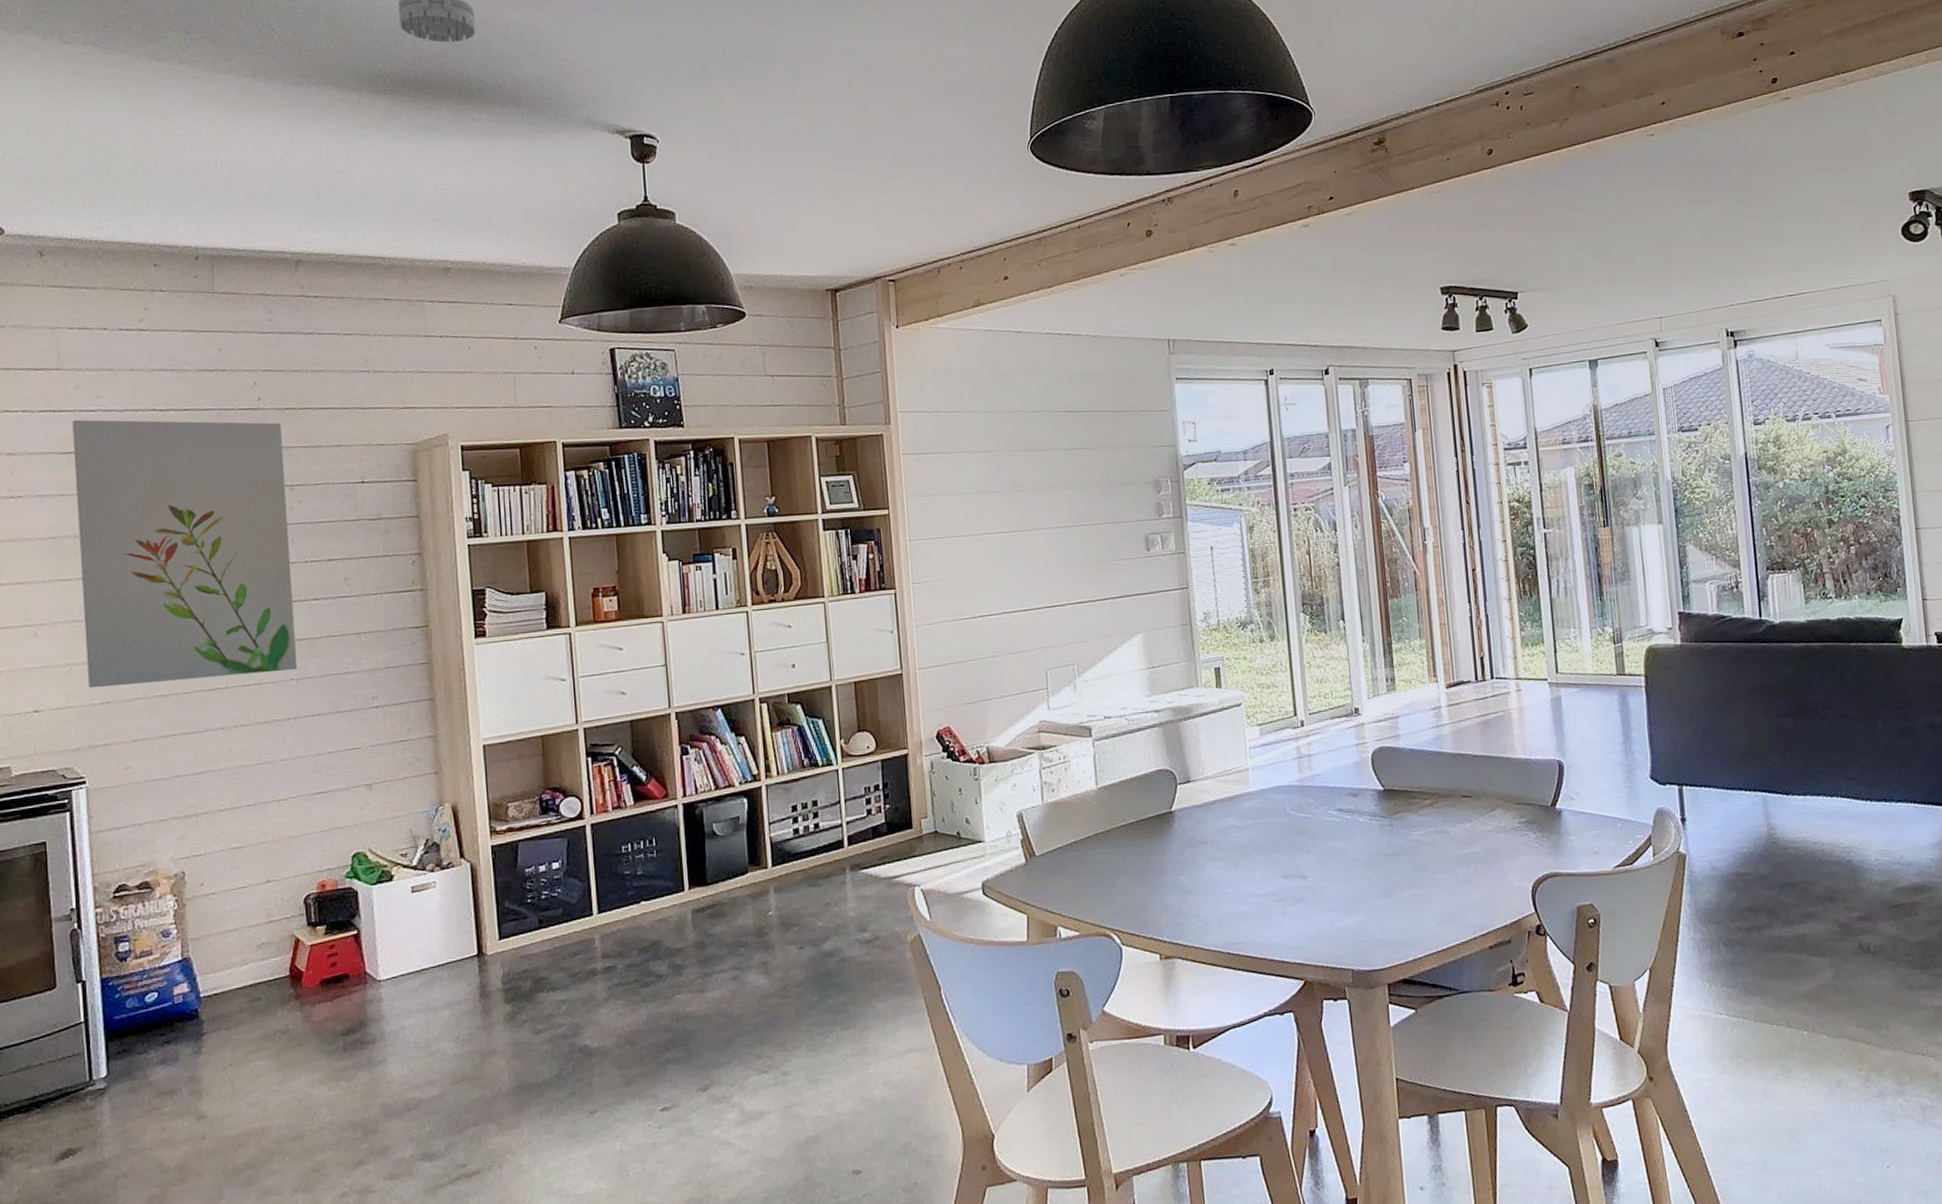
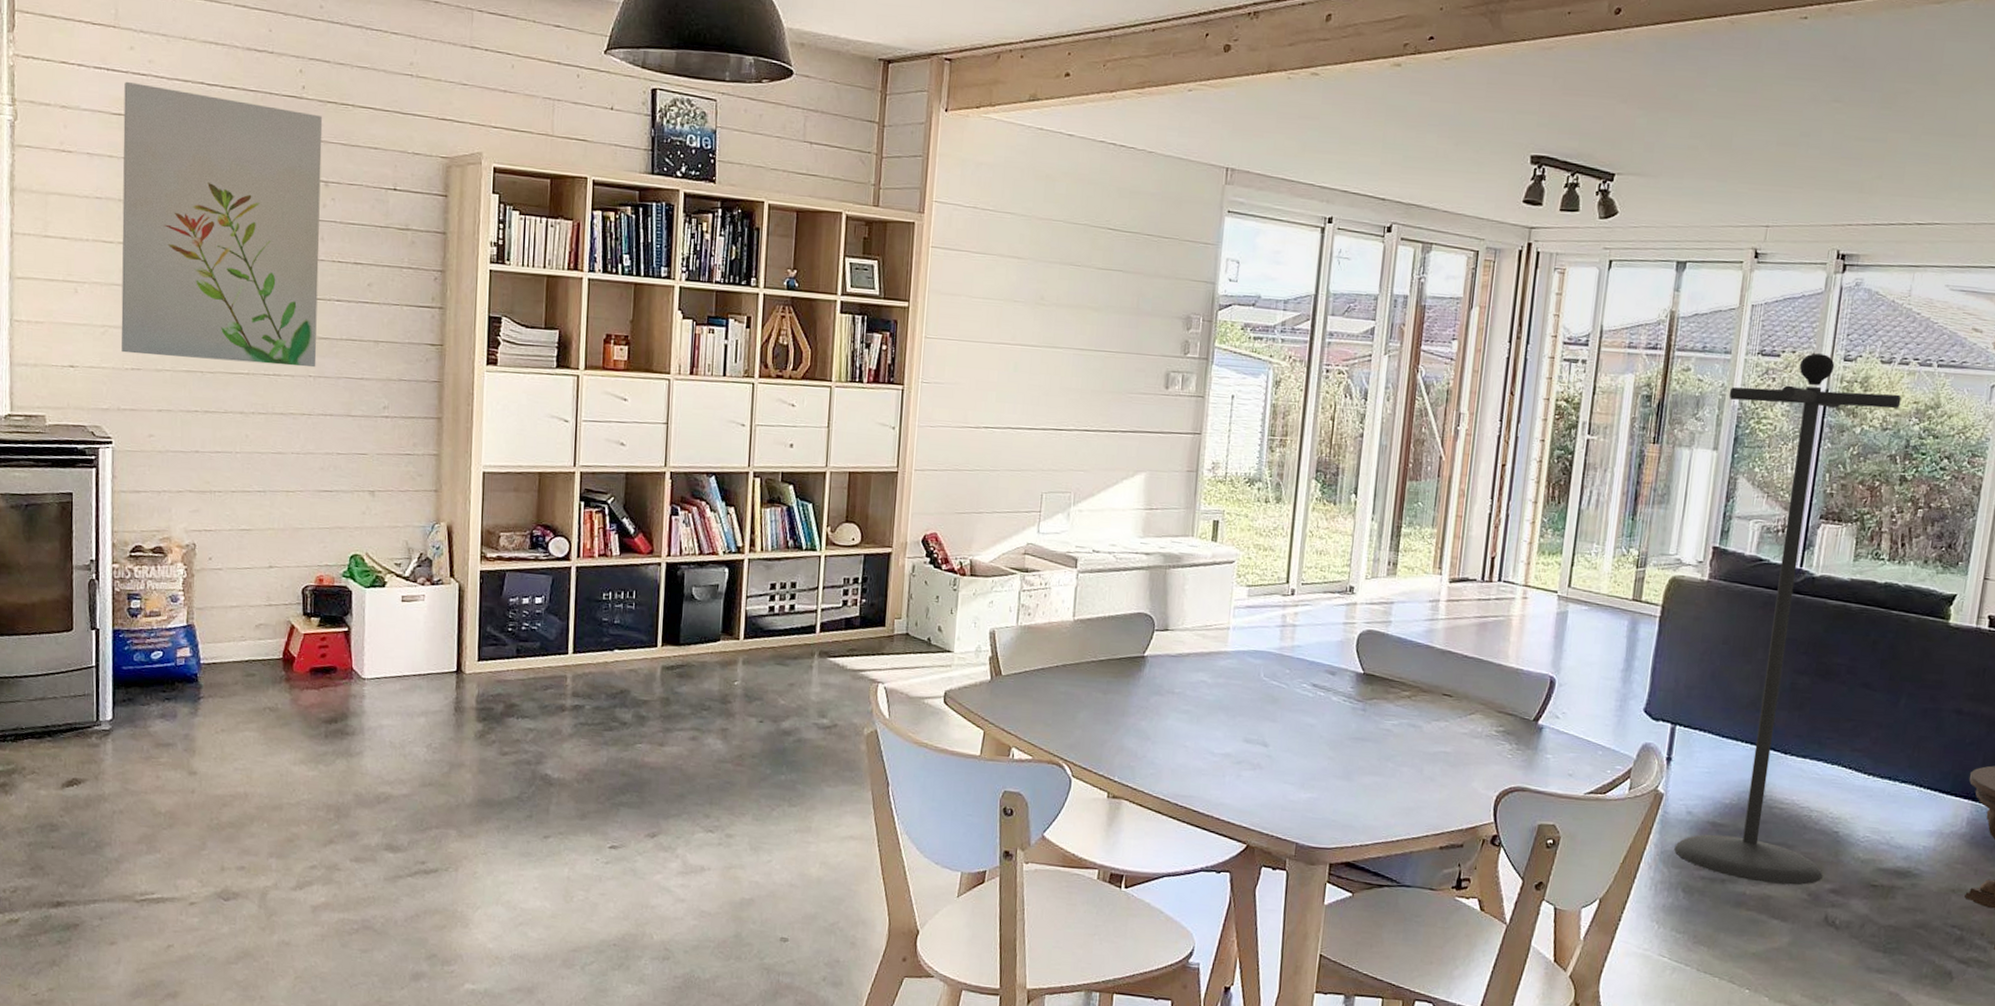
coat rack: none [1660,422,1848,923] -> present [1674,353,1902,885]

